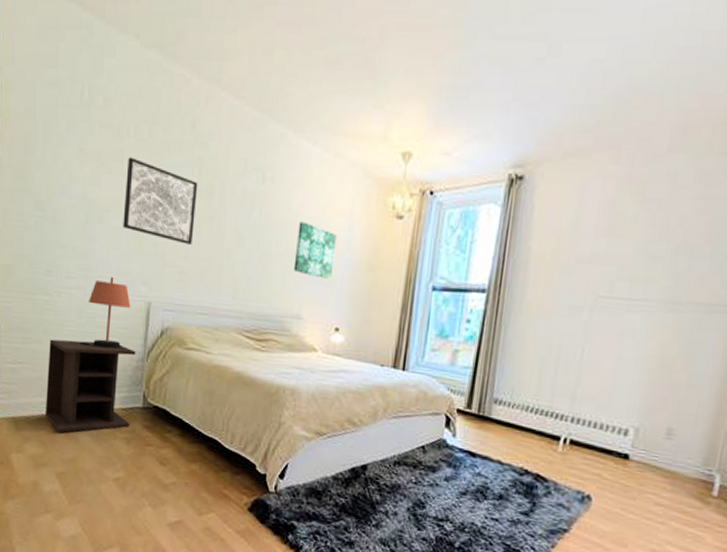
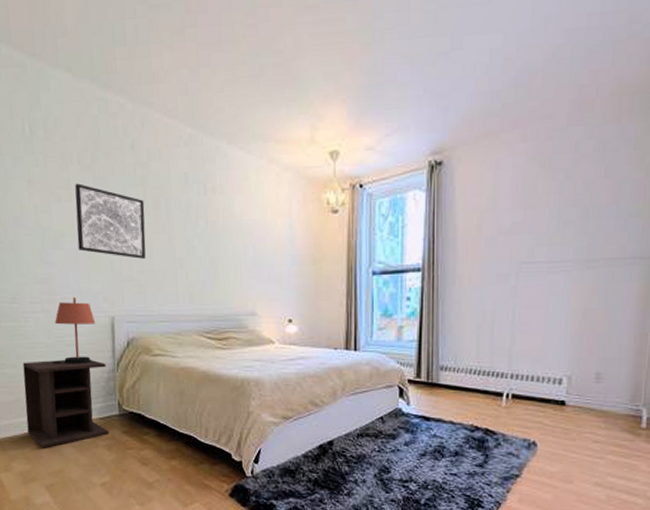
wall art: present [293,221,337,281] -> none [242,225,280,277]

